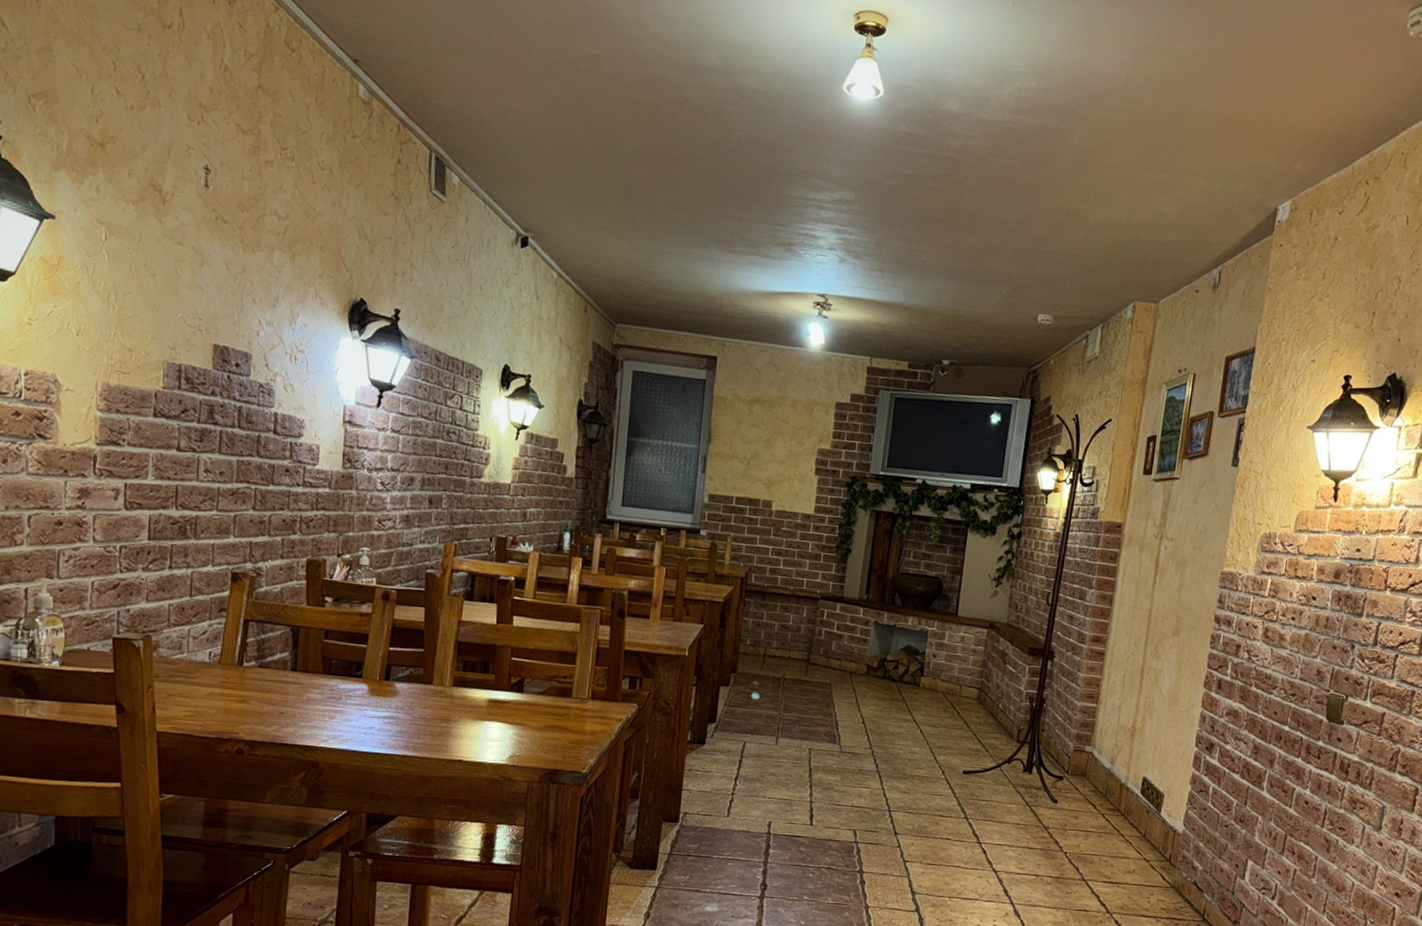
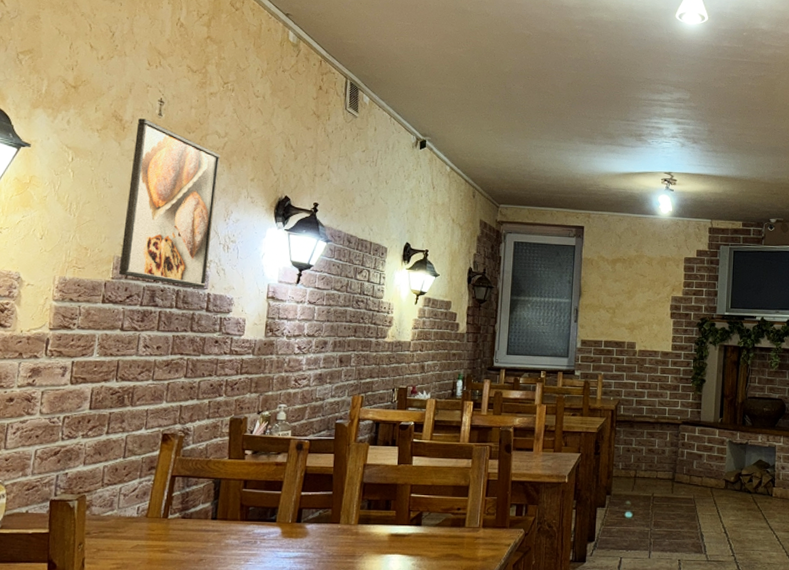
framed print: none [169,190,281,406] -> present [118,118,220,288]

